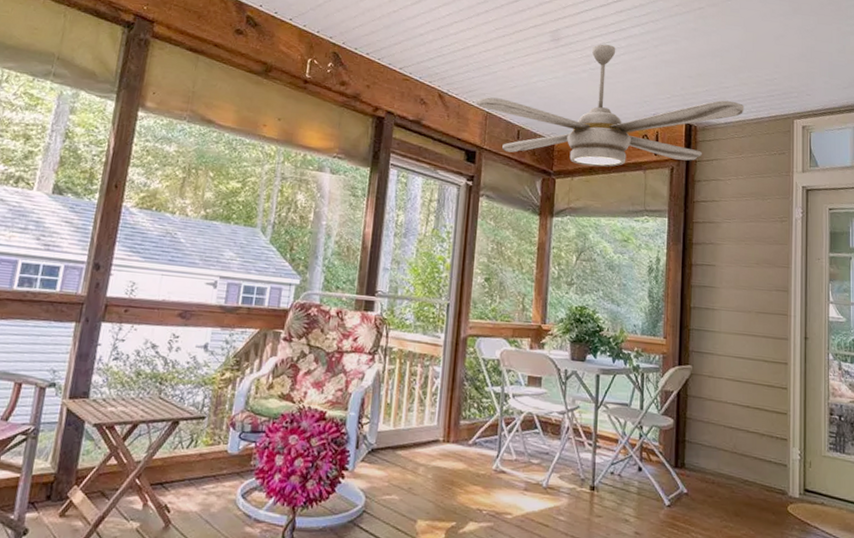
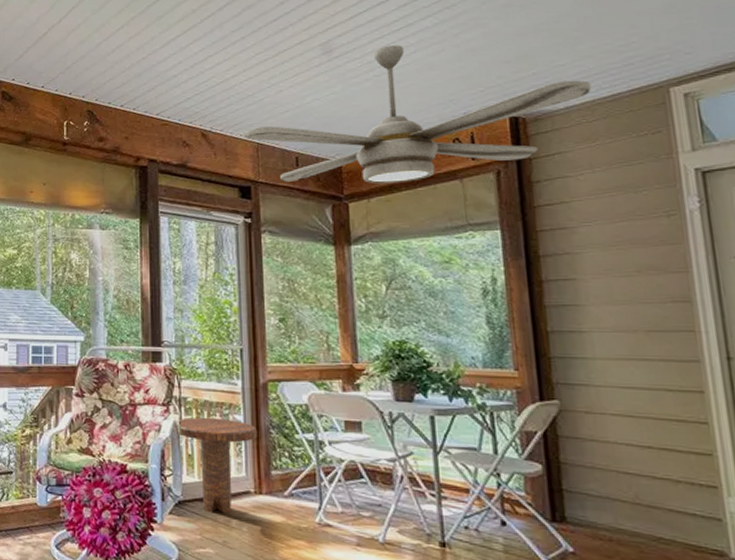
side table: none [381,367,453,462] -> present [179,417,257,514]

